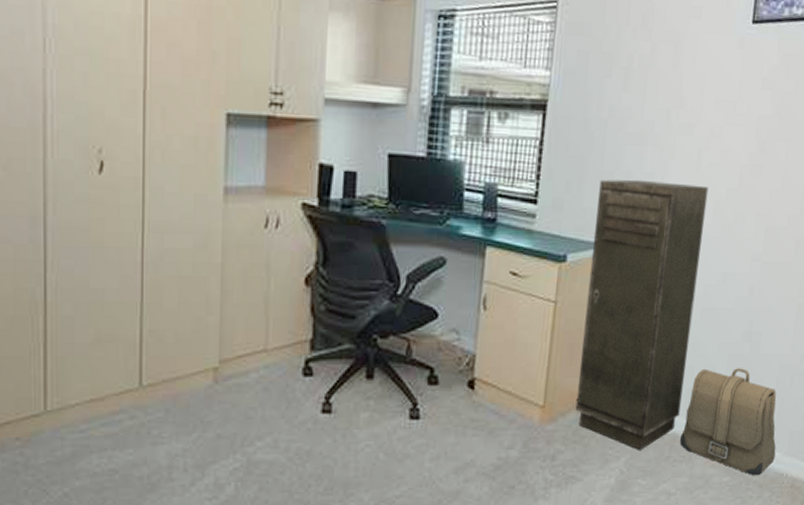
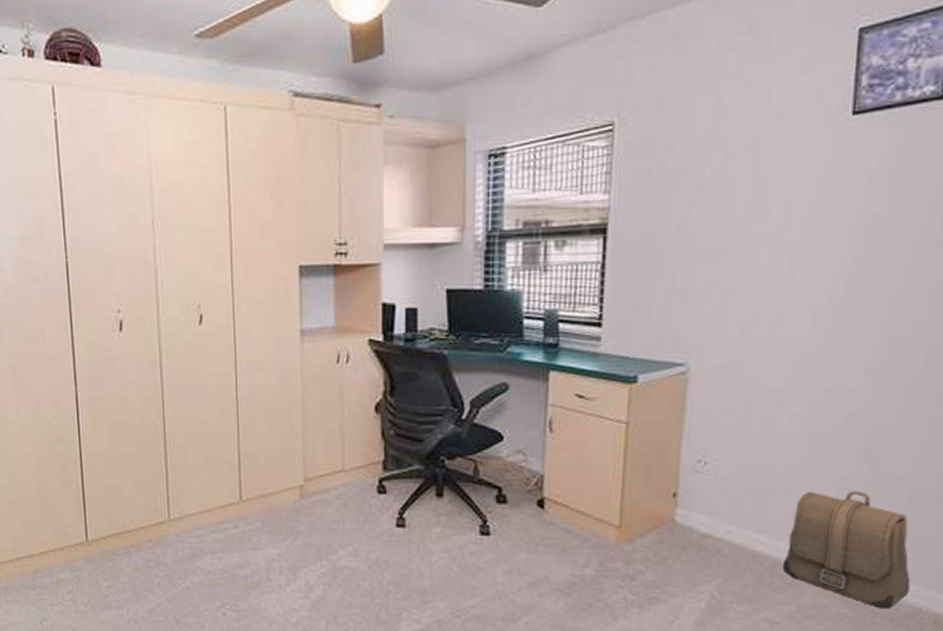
storage cabinet: present [575,179,709,450] -> none [655,295,805,575]

